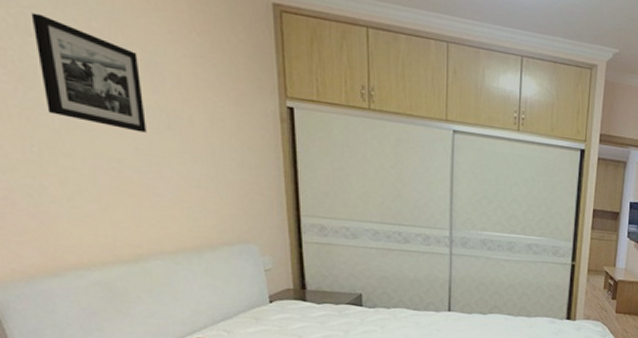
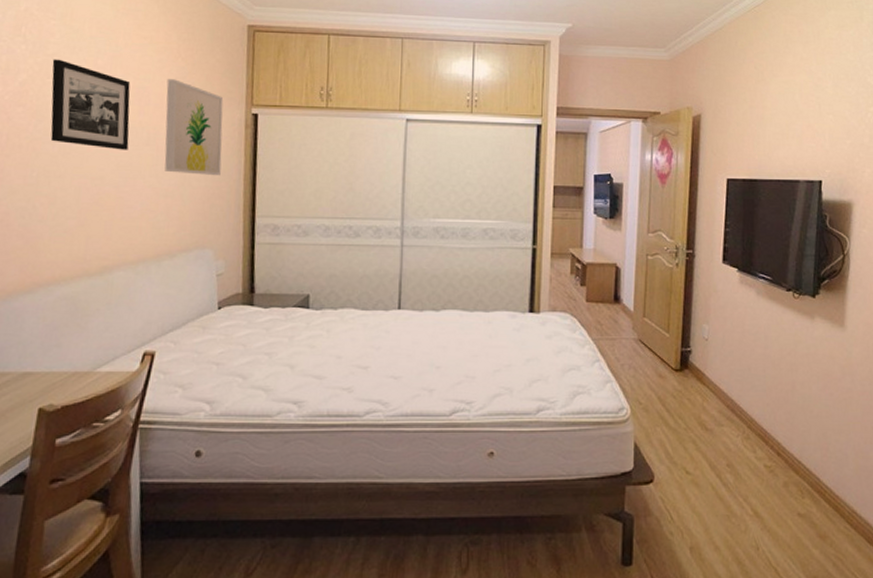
wall art: none [182,55,258,171] -> present [164,79,224,176]

